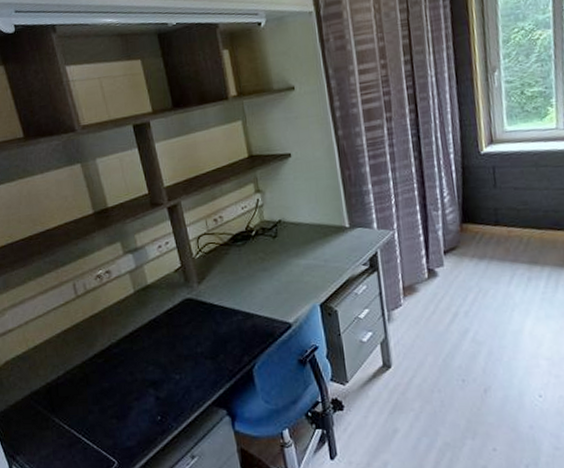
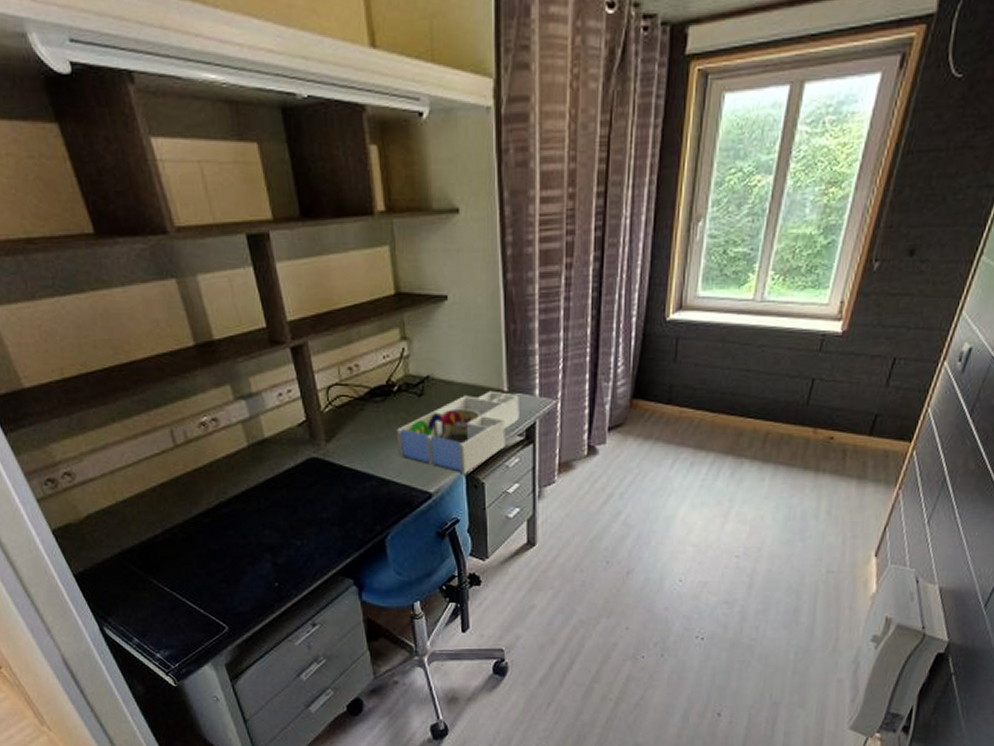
desk organizer: none [256,227,362,303] -> present [395,390,519,474]

